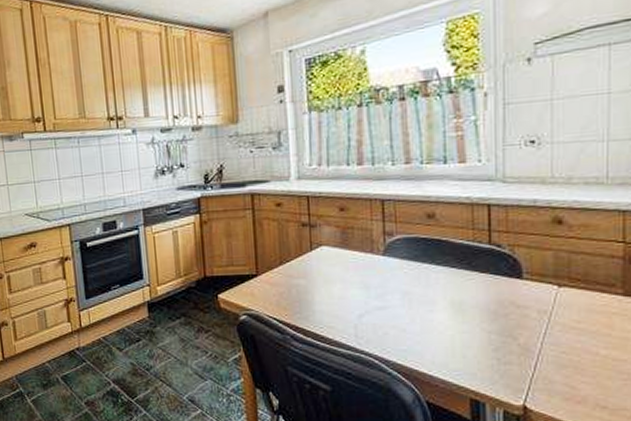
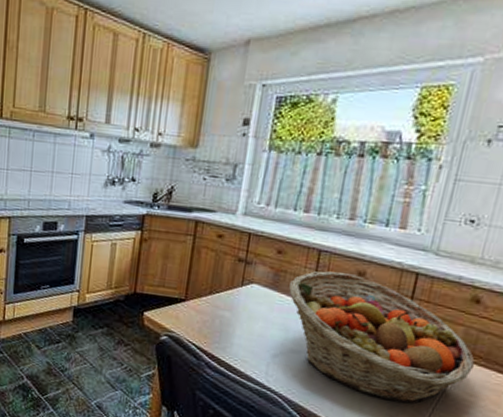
fruit basket: none [360,218,575,343] -> present [289,271,475,404]

